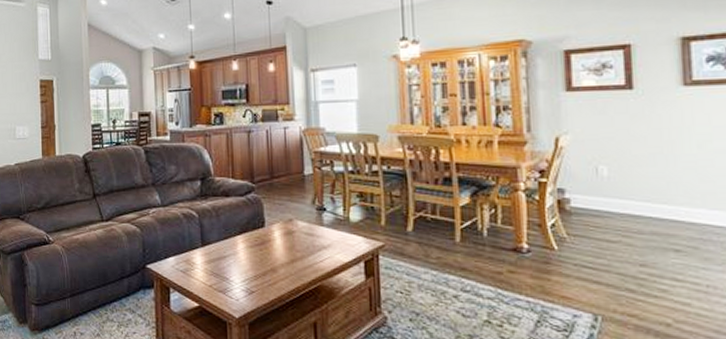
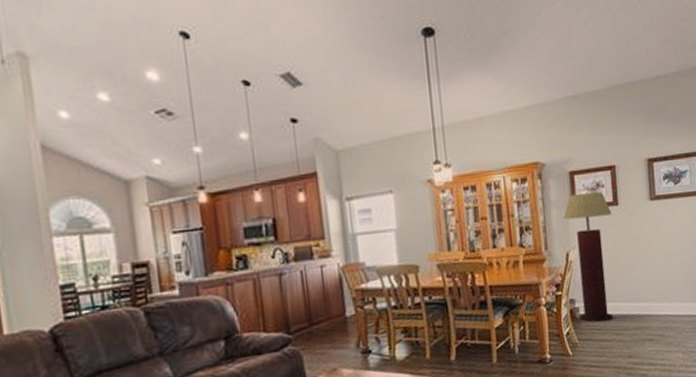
floor lamp: none [553,74,622,220] -> present [563,192,614,323]

